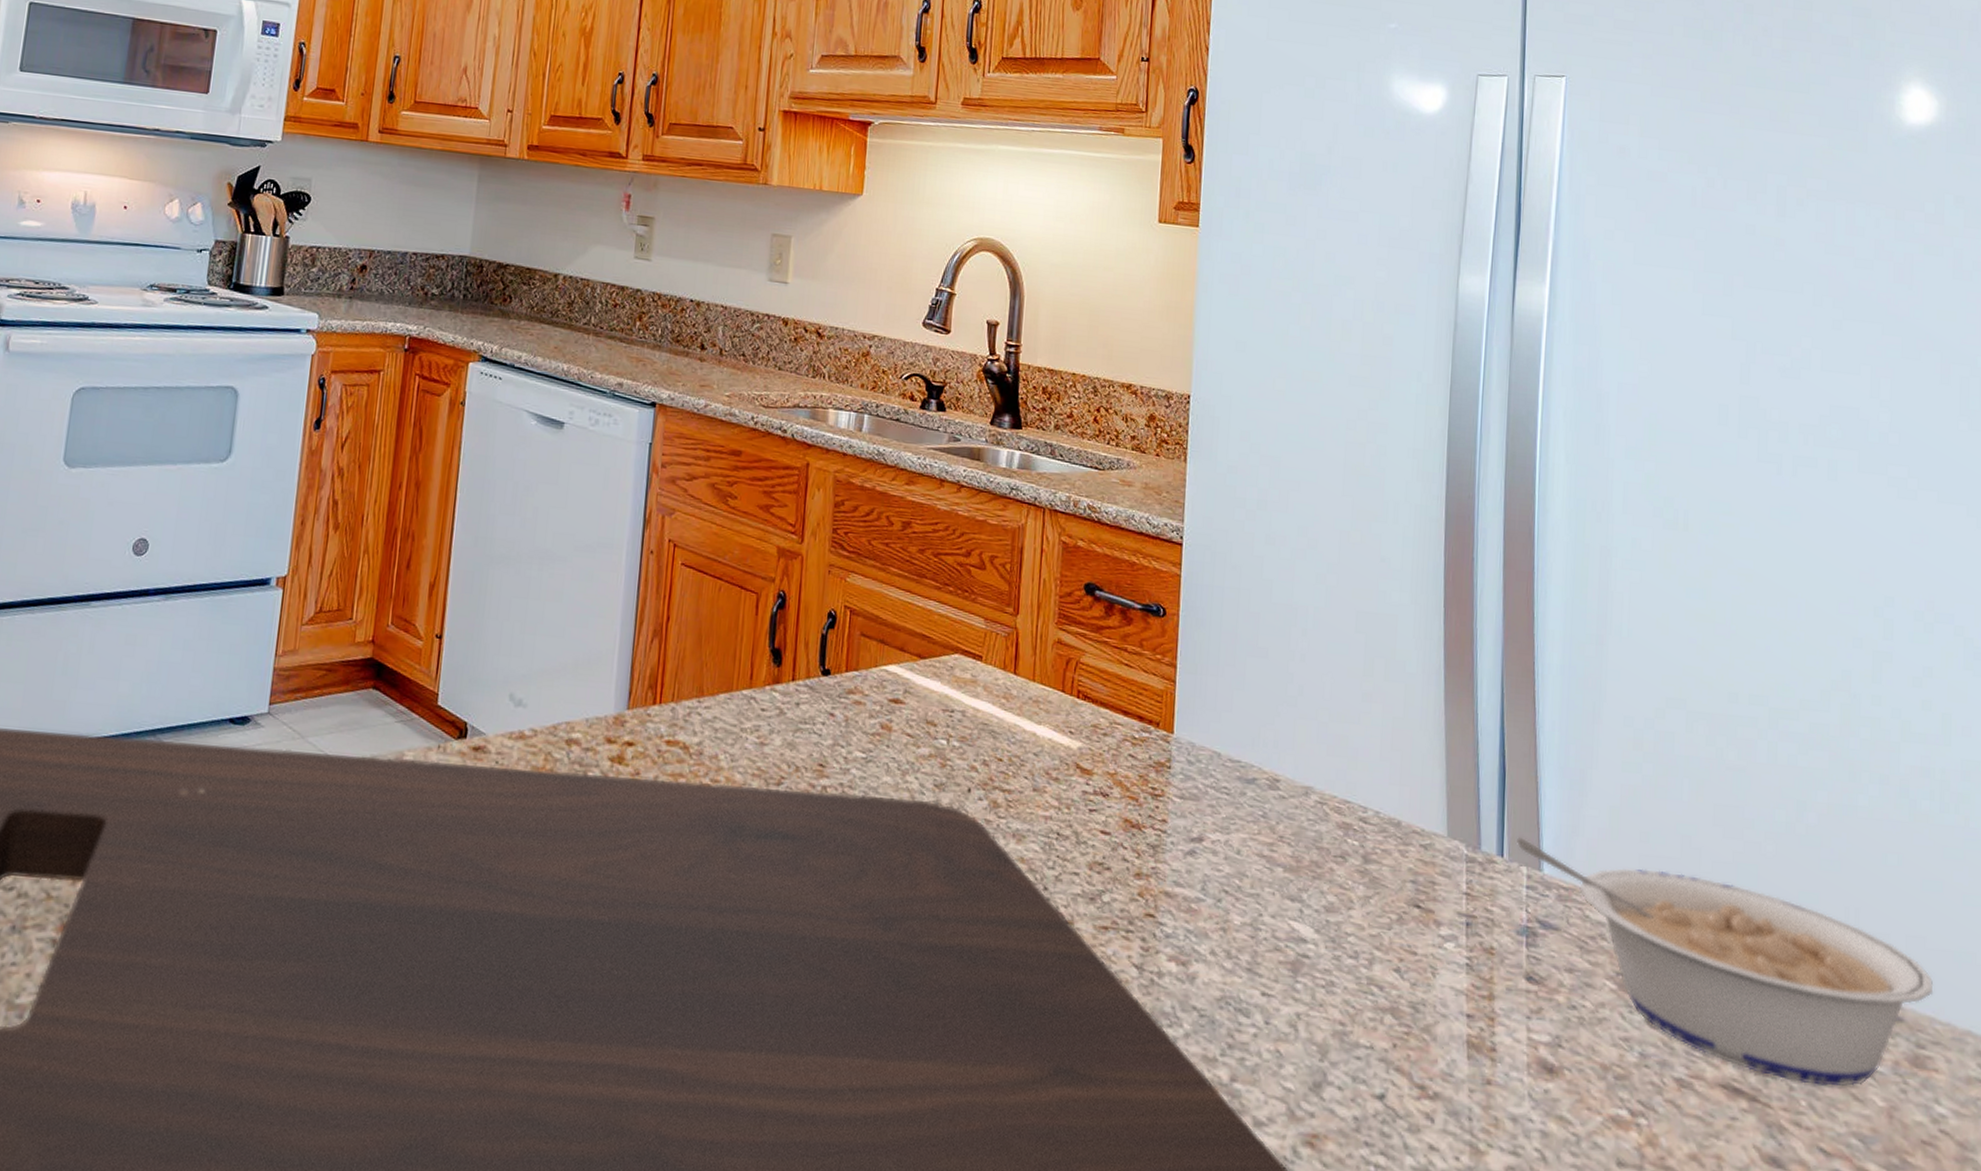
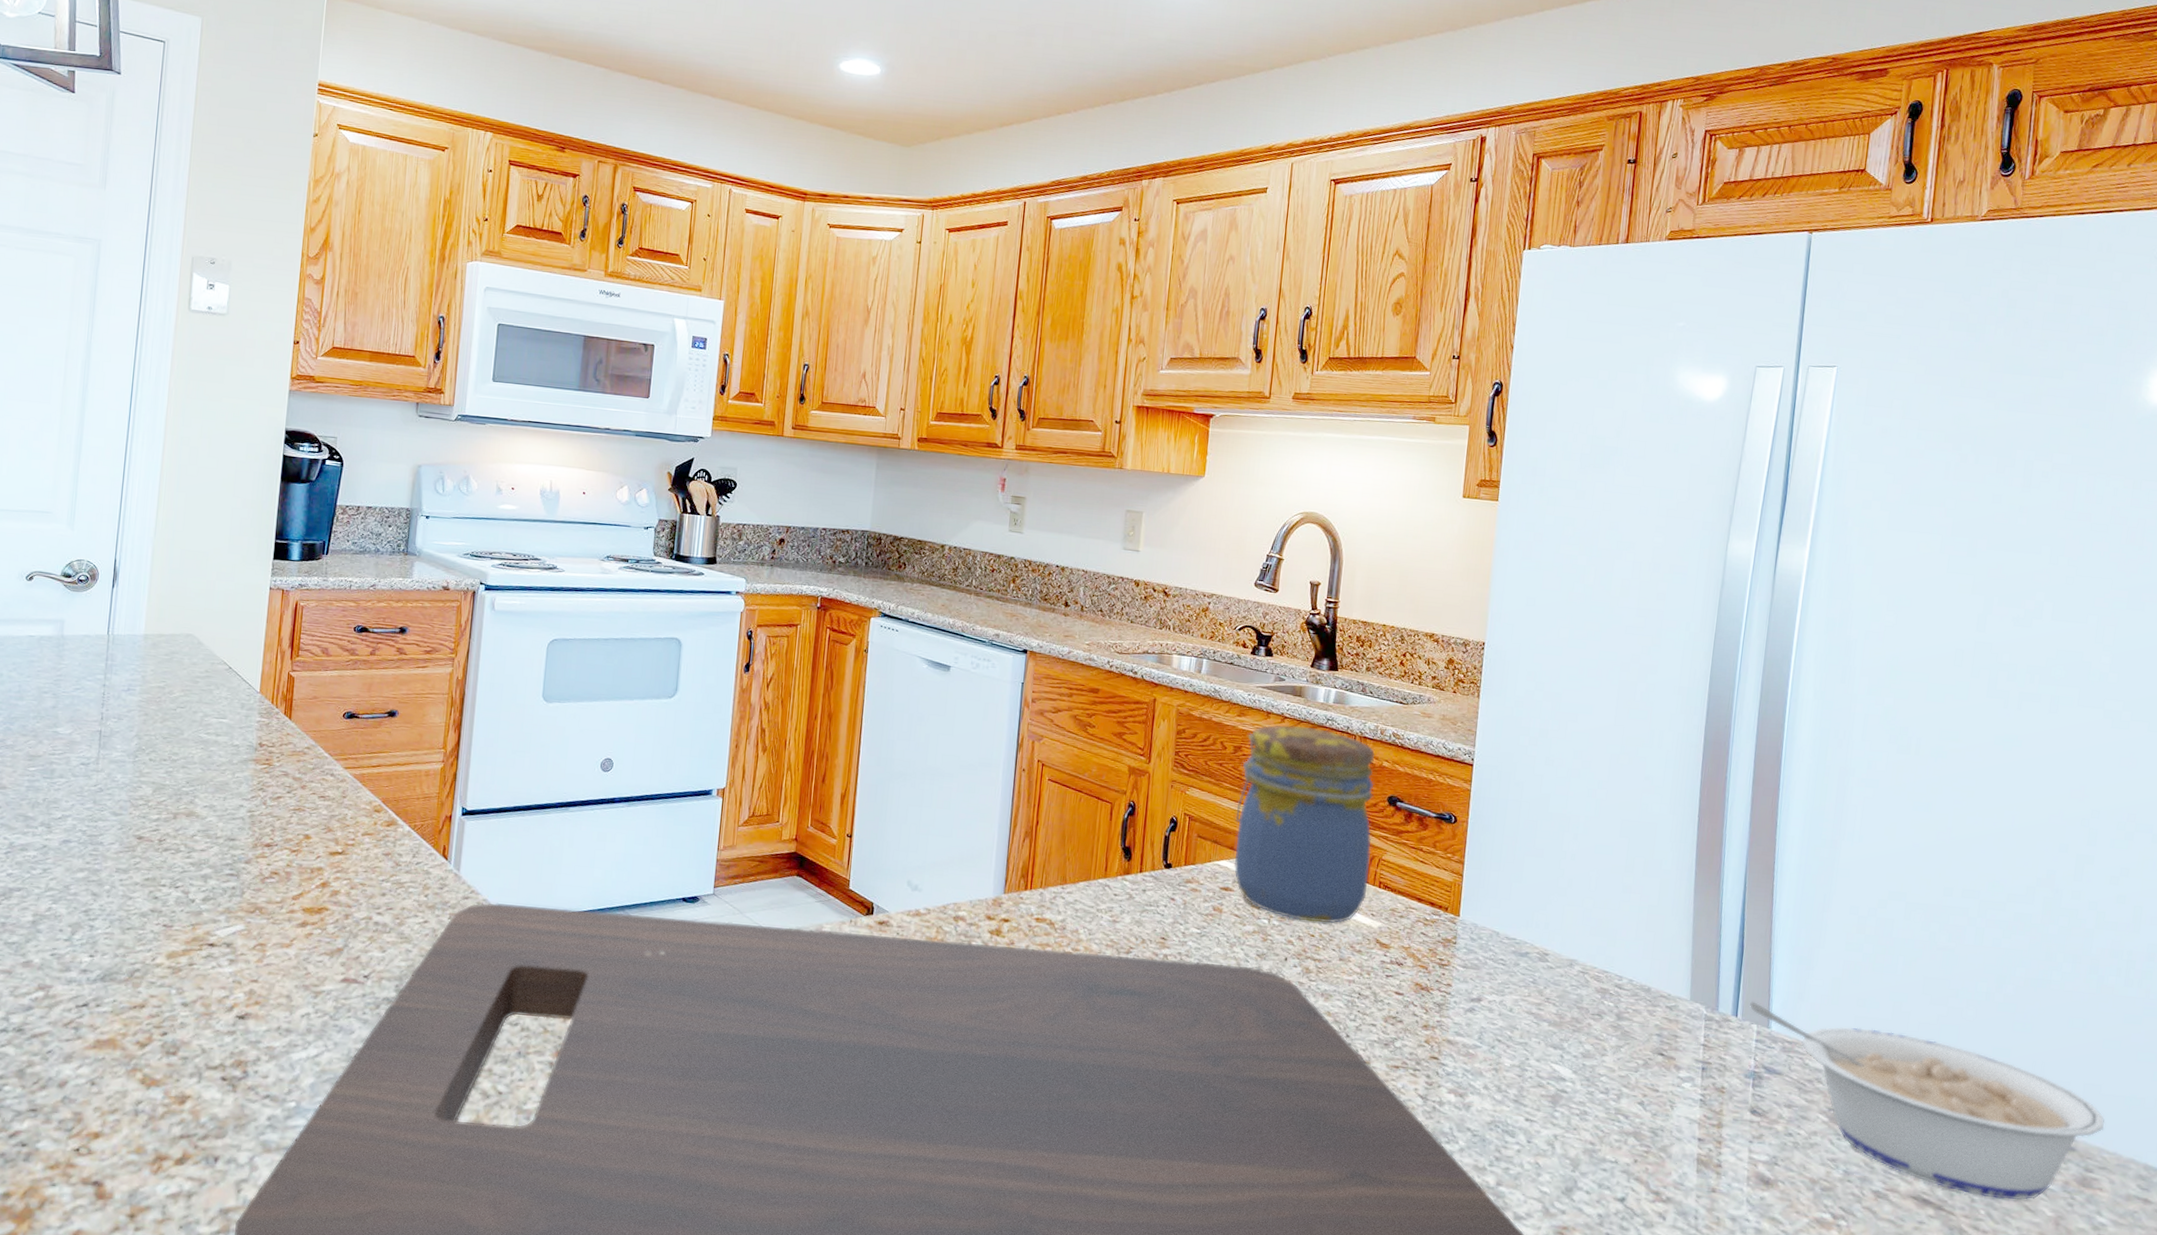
jar: none [904,495,1068,744] -> present [1234,725,1375,924]

